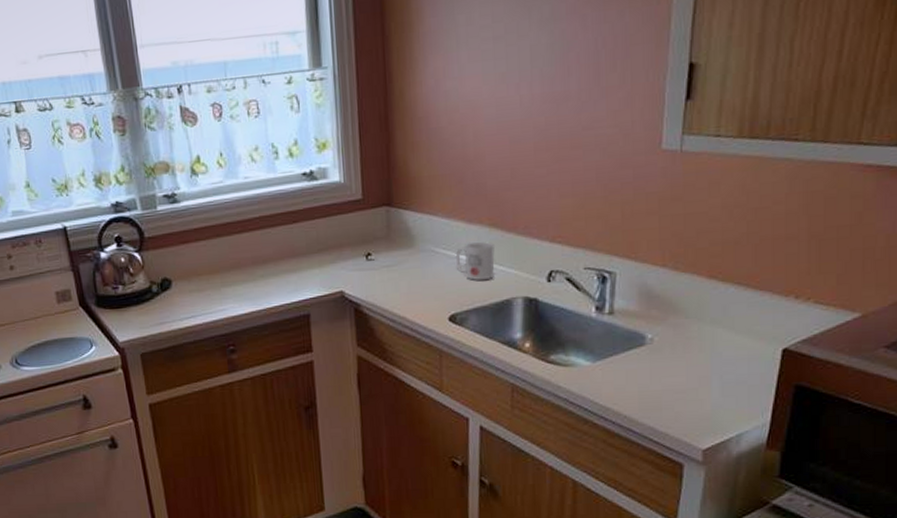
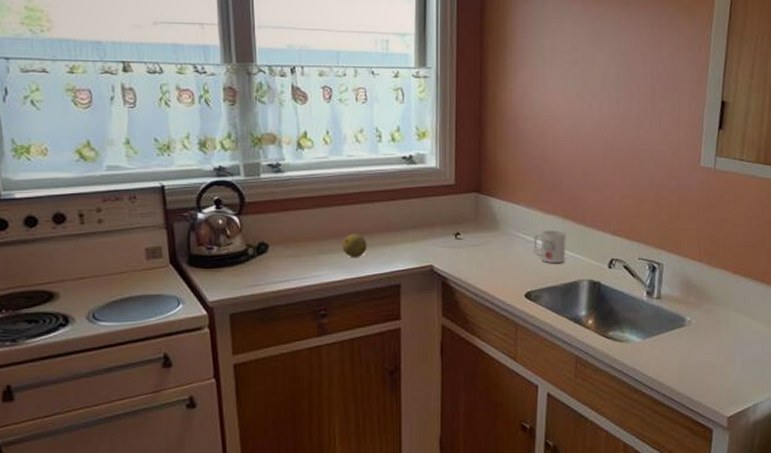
fruit: none [245,262,272,288] -> present [342,234,367,257]

